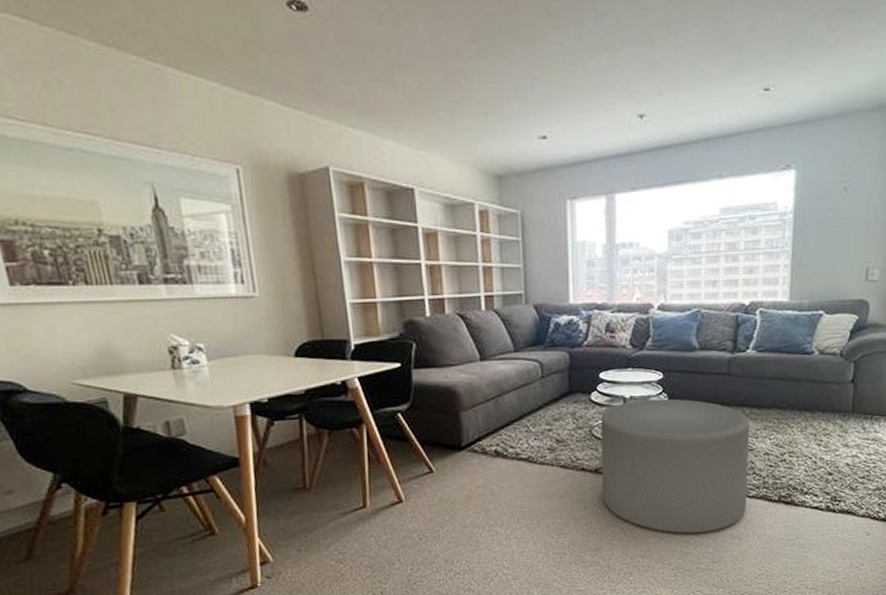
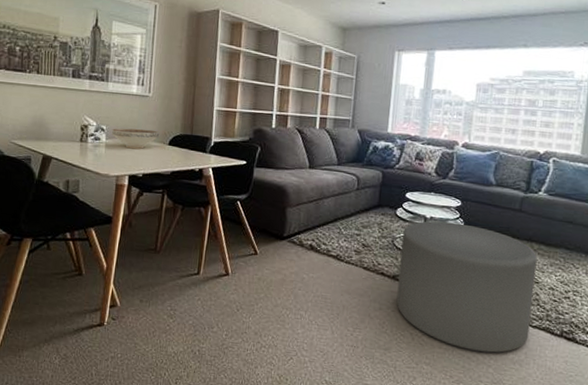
decorative bowl: none [212,340,280,369] -> present [111,128,160,150]

